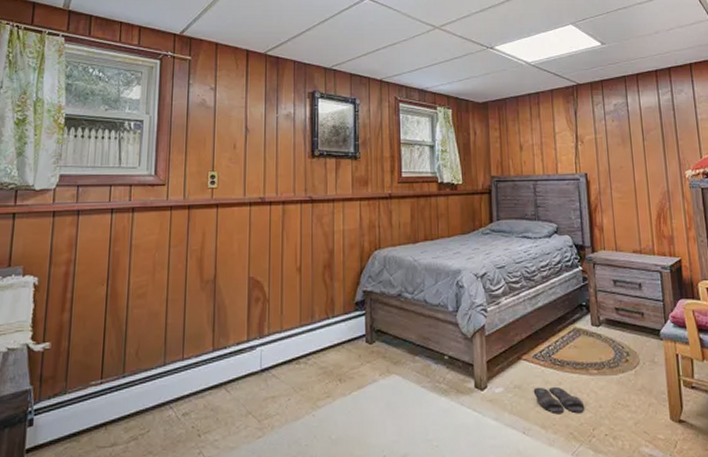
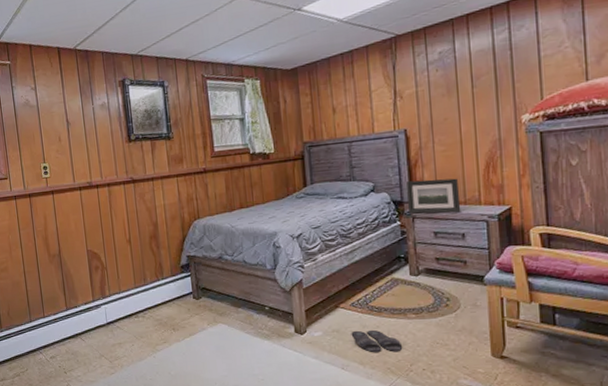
picture frame: none [587,225,637,261] -> present [407,178,461,214]

